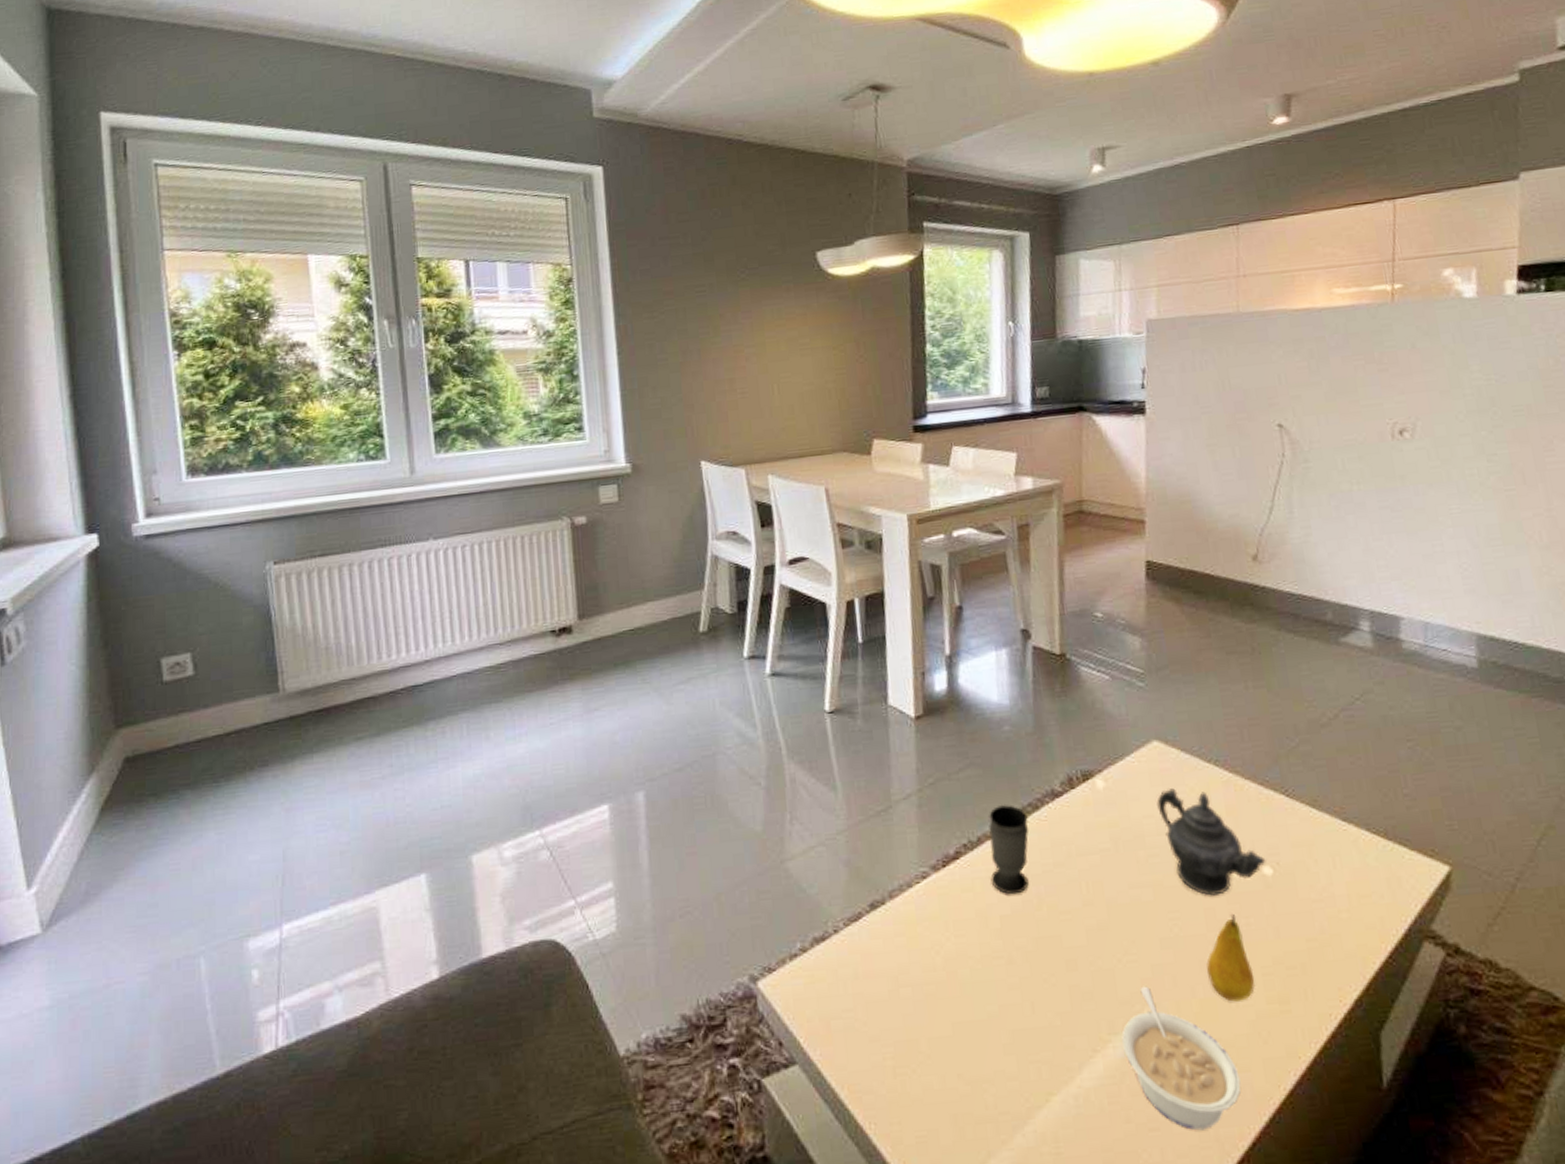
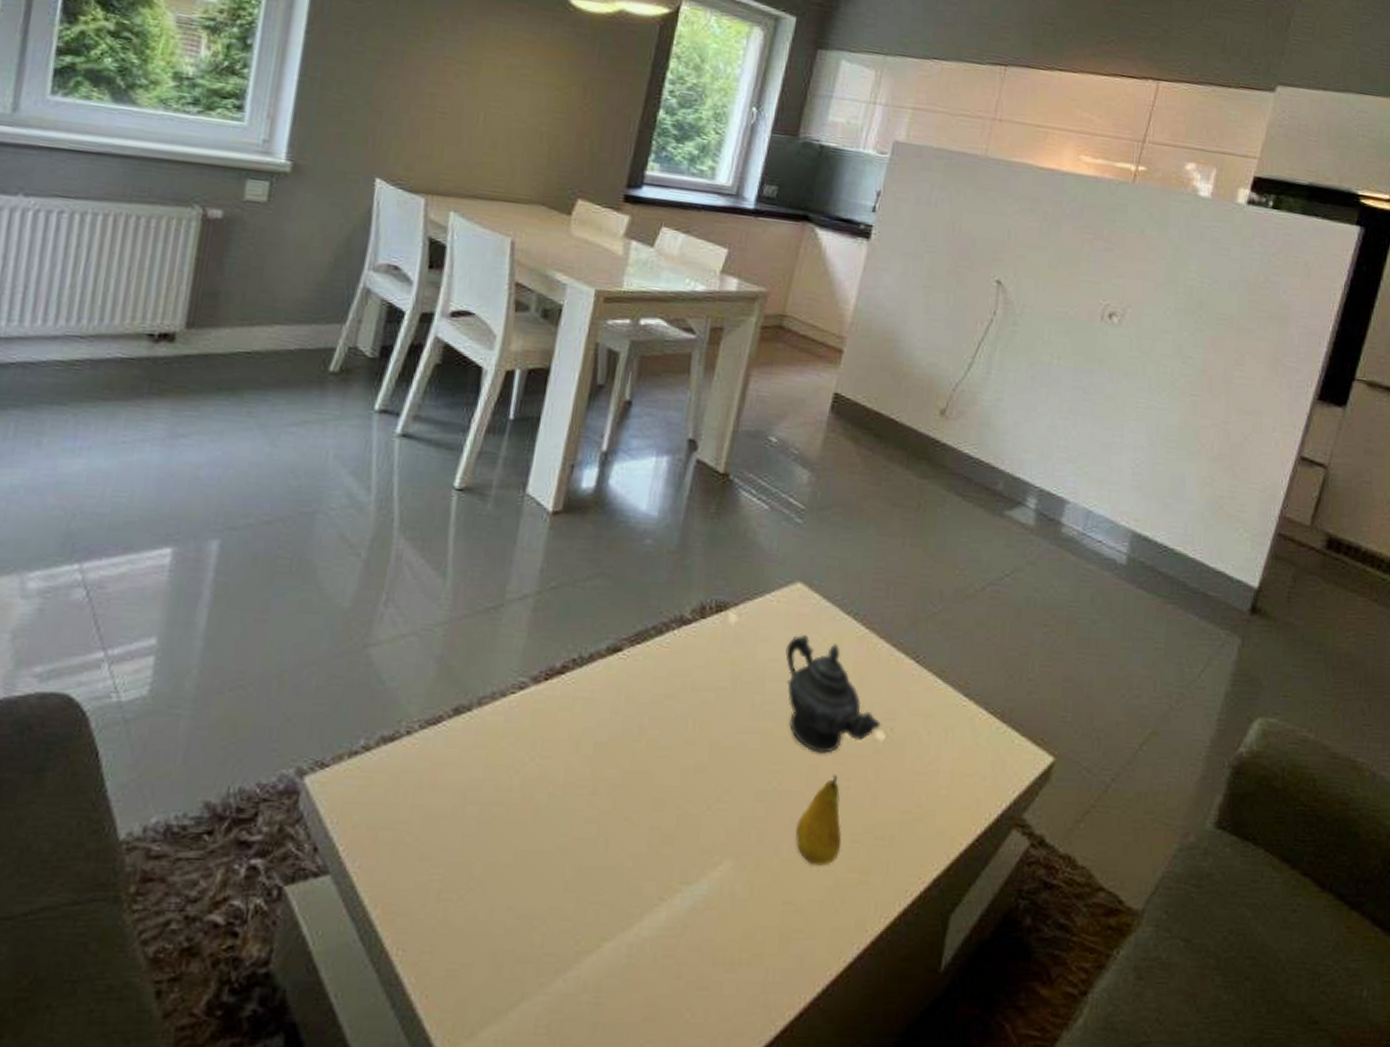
cup: present [988,804,1029,895] -> none [593,622,649,722]
legume: present [1122,986,1241,1131] -> none [691,837,803,995]

